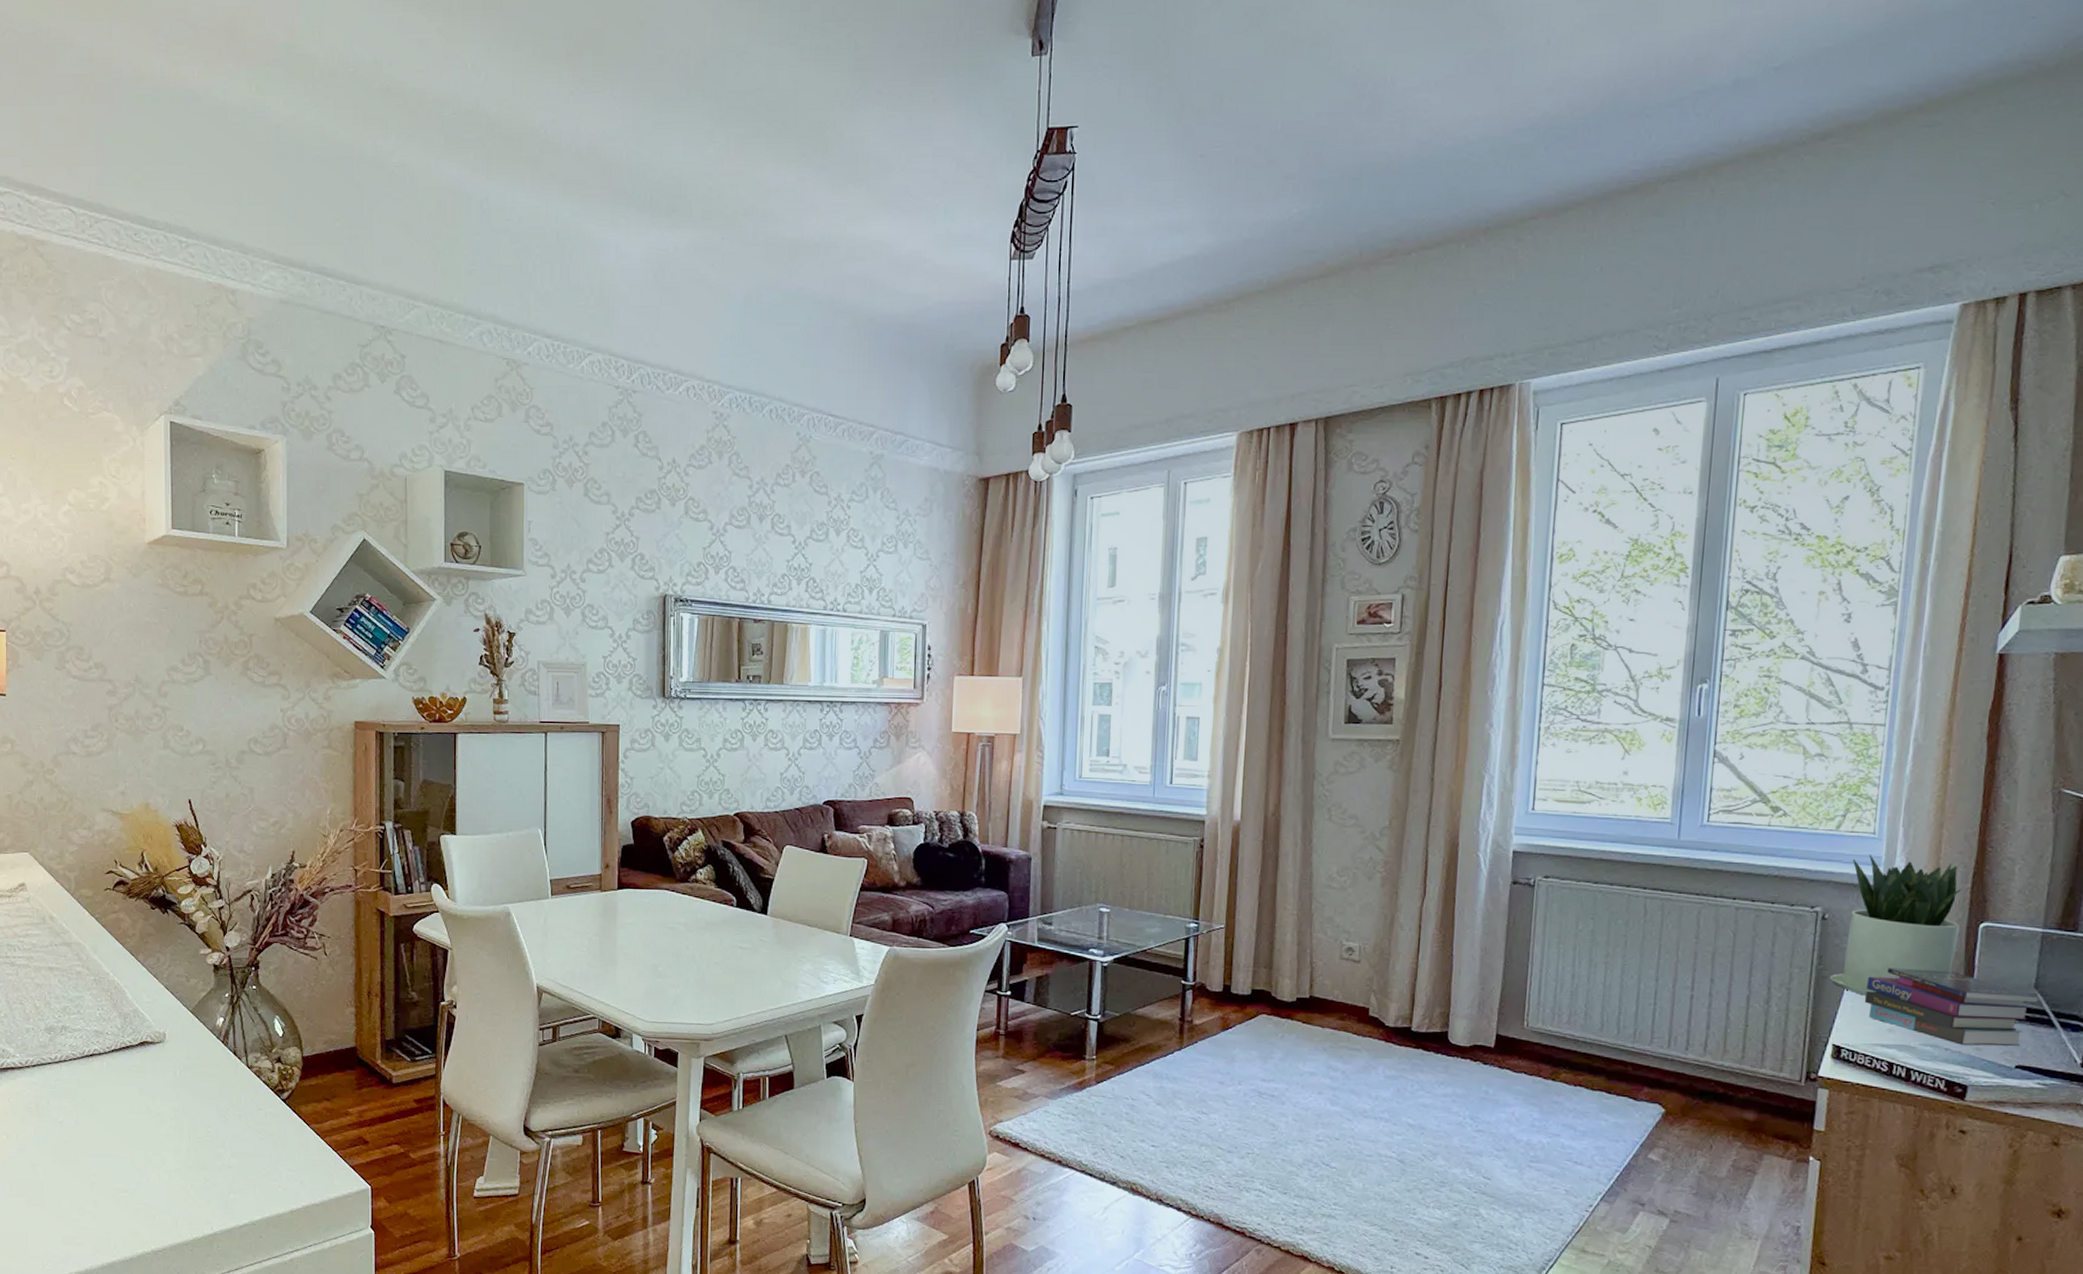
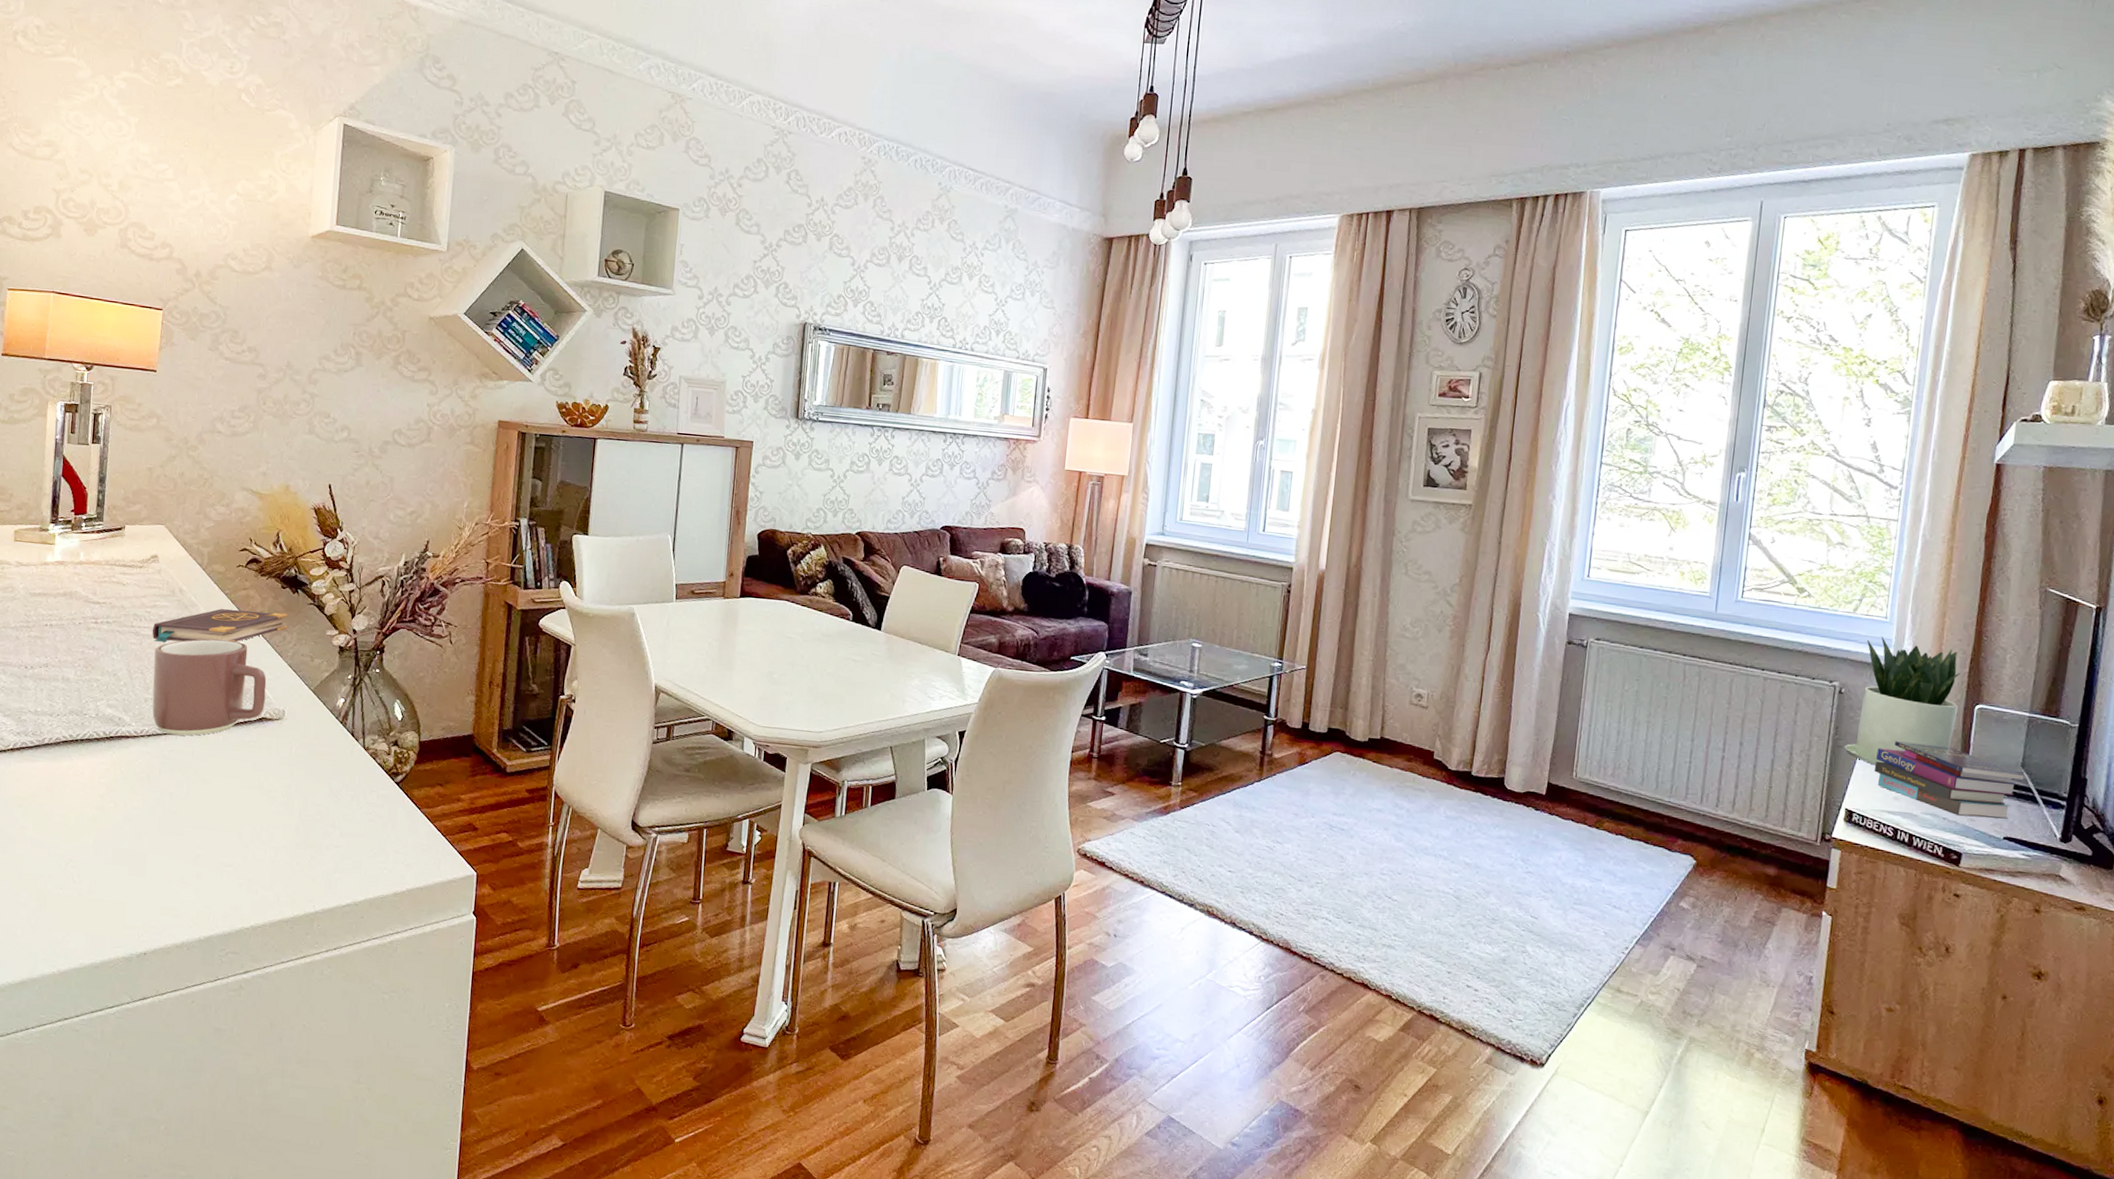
book: none [27,933,161,971] -> present [152,609,288,642]
mug: none [31,964,145,1064] -> present [152,639,267,736]

